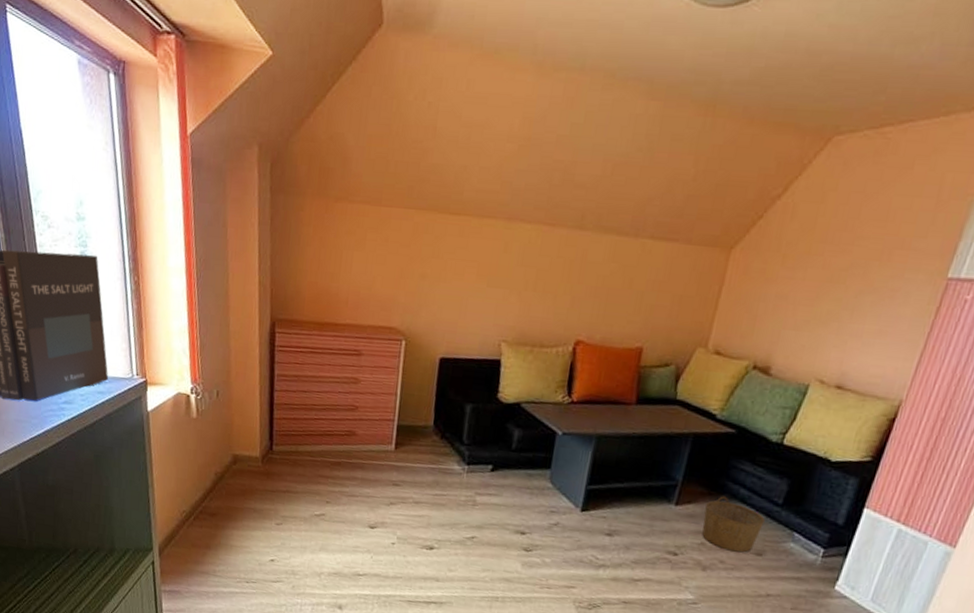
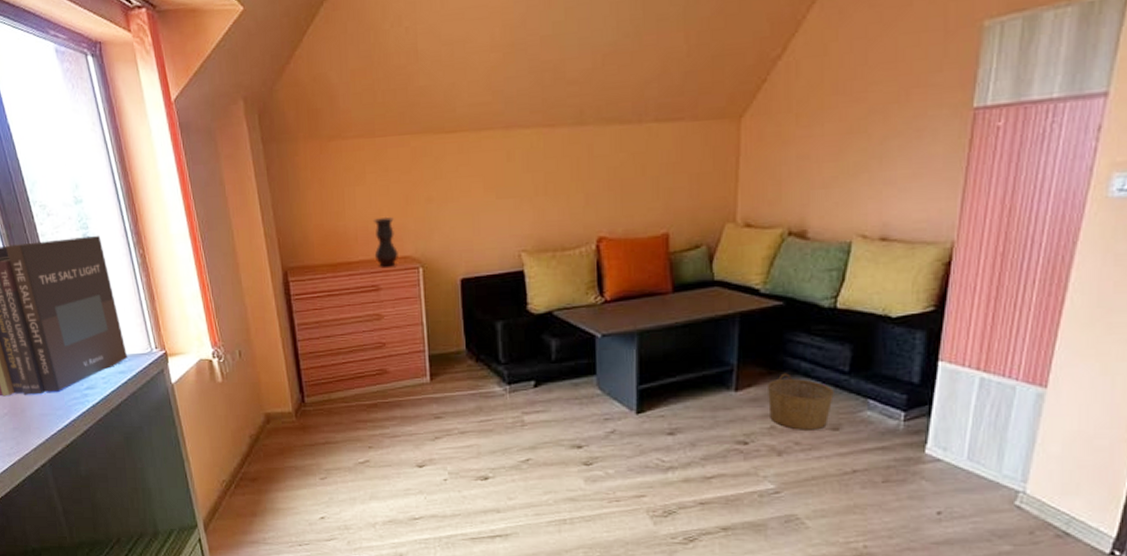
vase: none [361,285,386,335] -> present [372,216,398,267]

